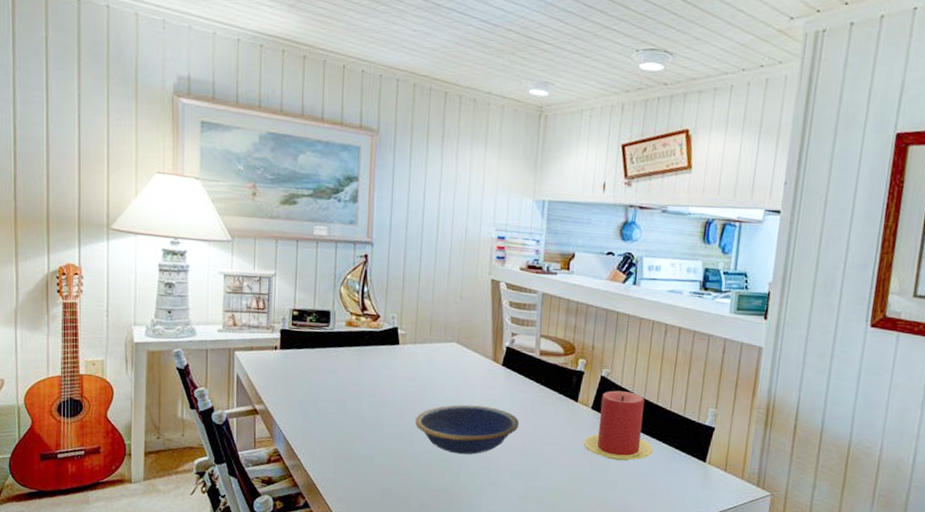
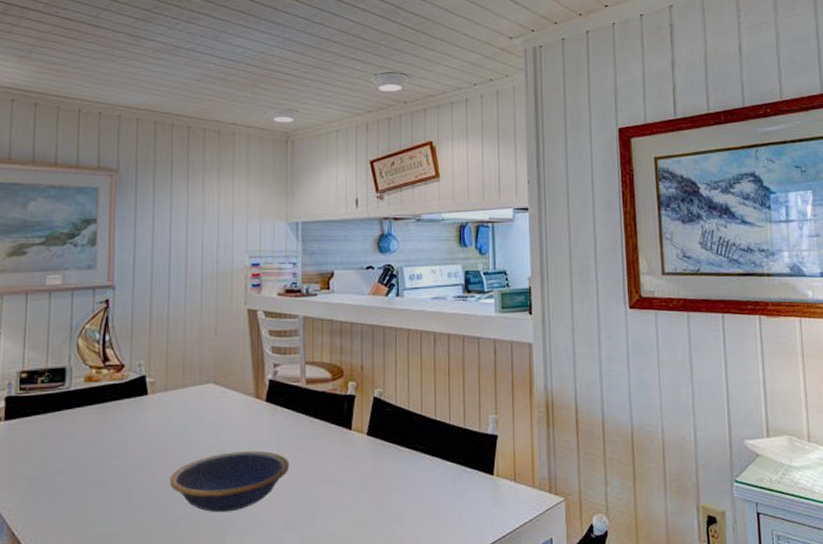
candle: present [584,390,654,461] -> none [363,410,438,489]

